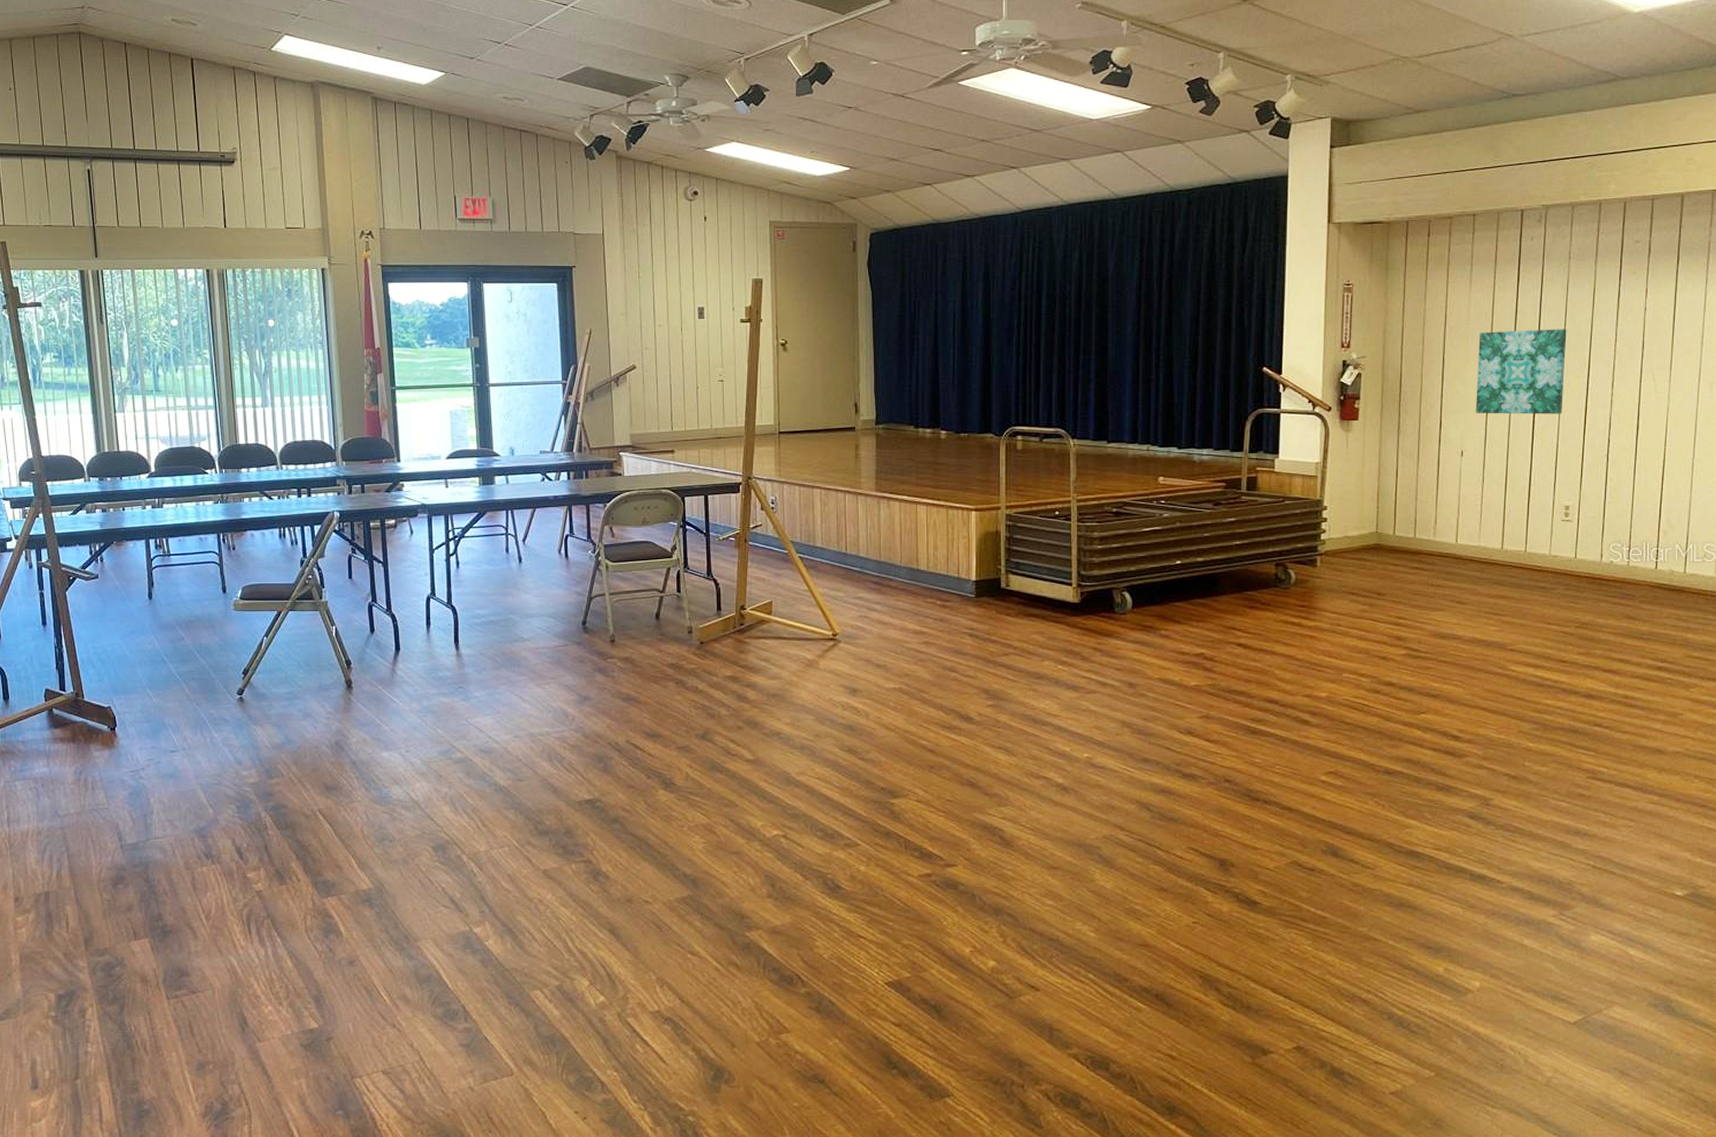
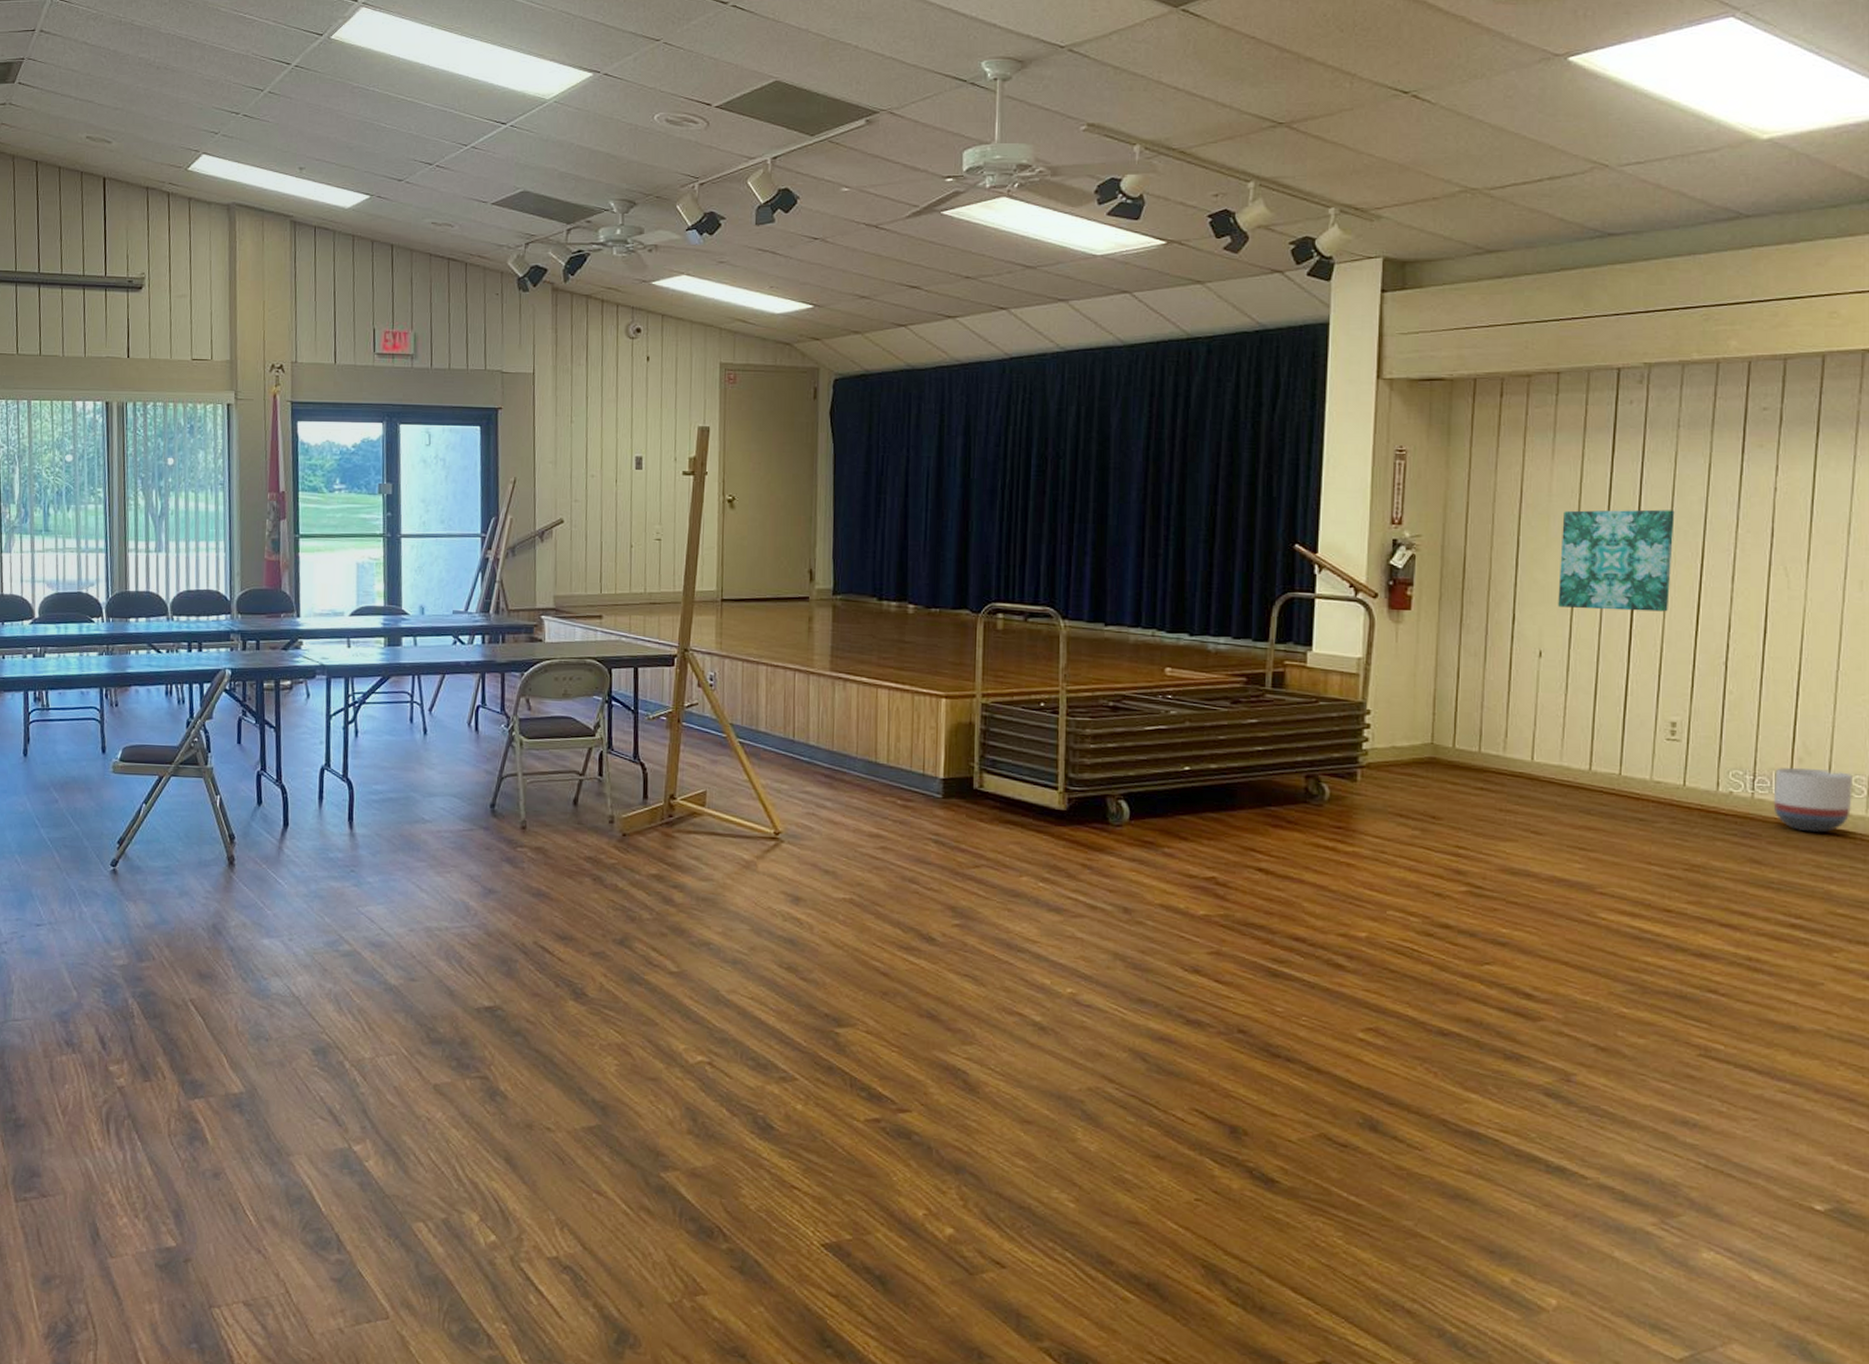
planter: none [1644,539,1705,592] -> present [1773,767,1852,833]

